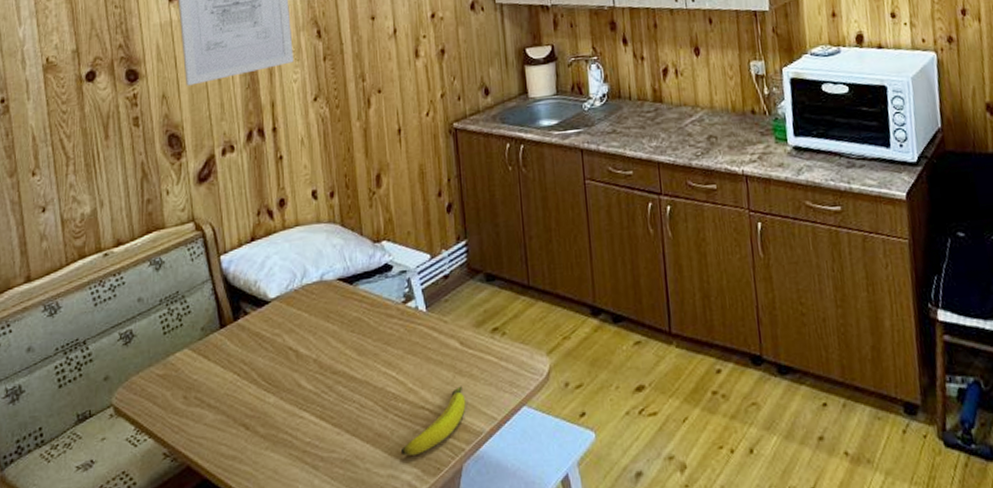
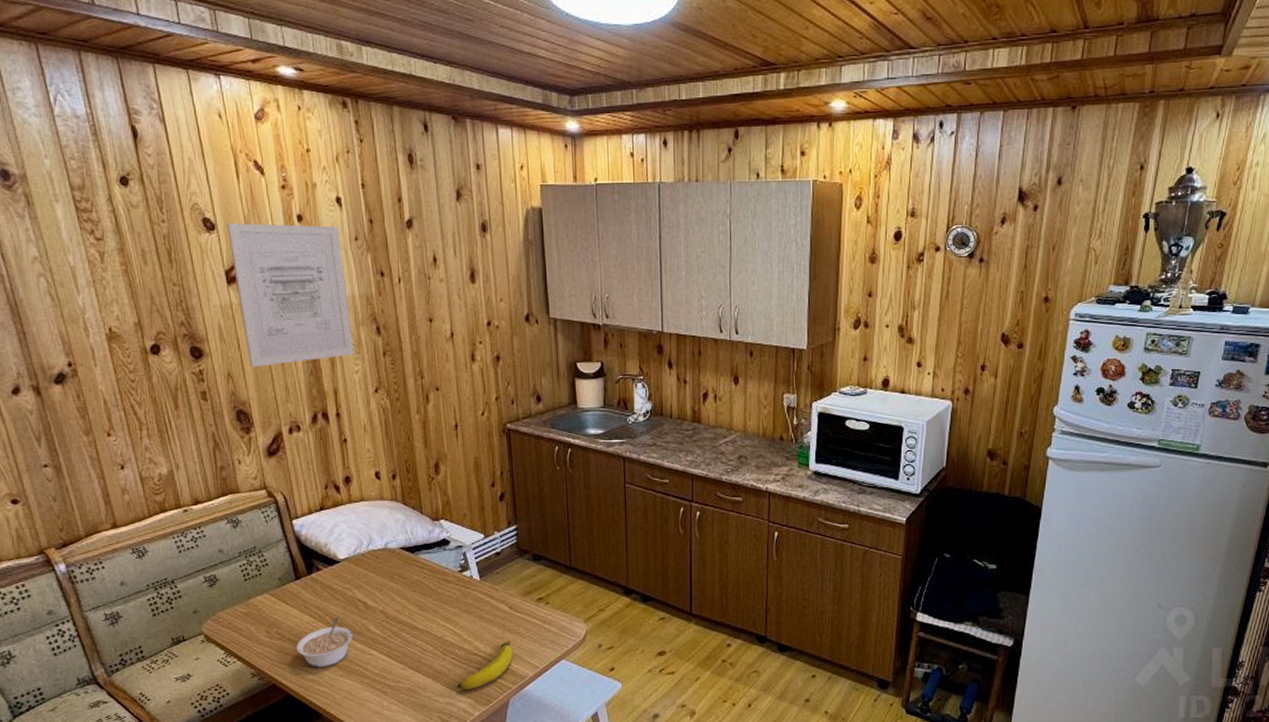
legume: none [216,372,282,440] -> present [296,618,353,667]

